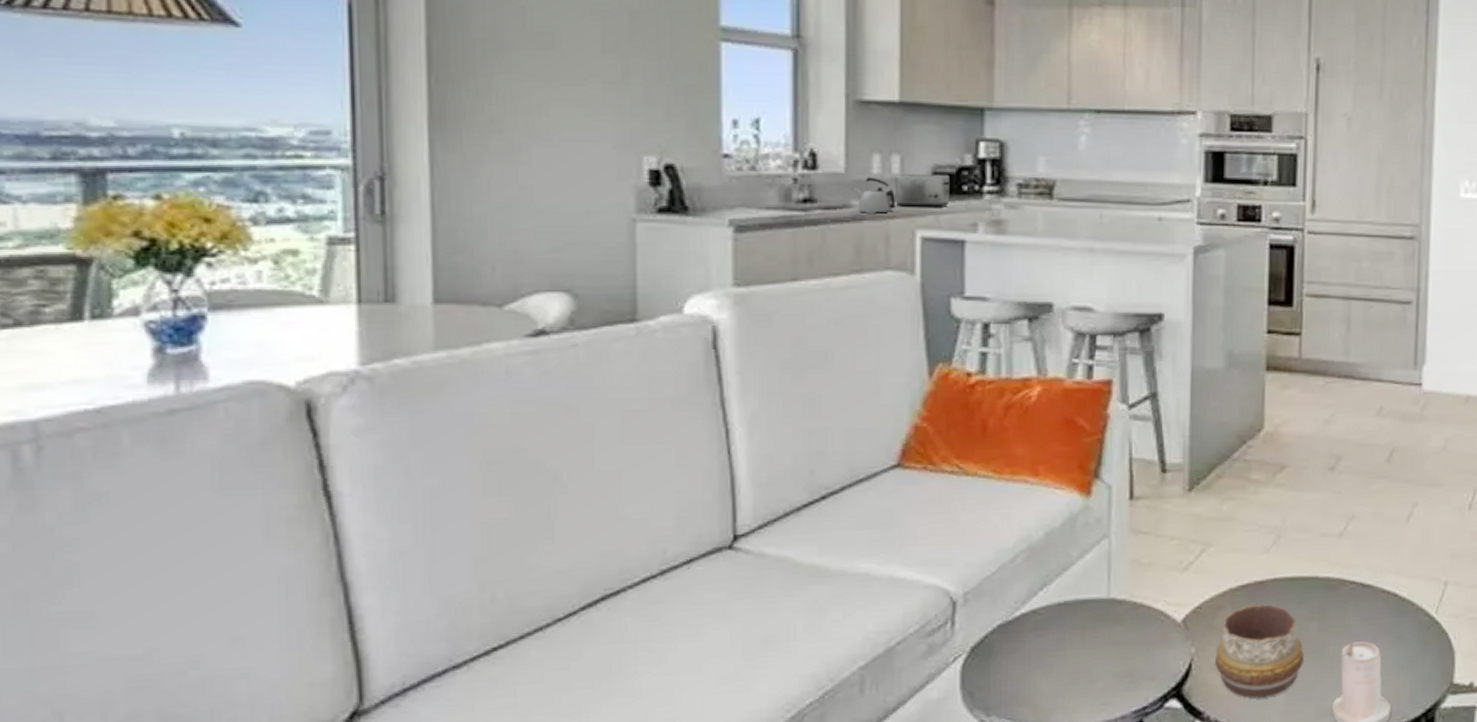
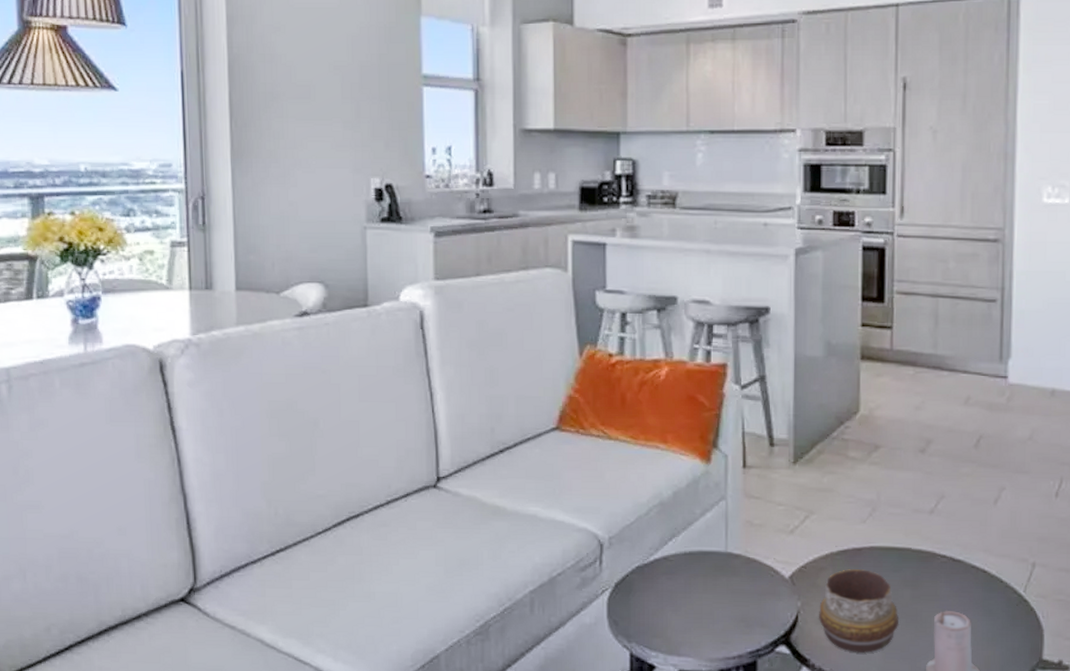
kettle: present [853,177,895,213] -> none [520,191,552,221]
toaster: present [895,173,951,207] -> none [552,188,594,216]

